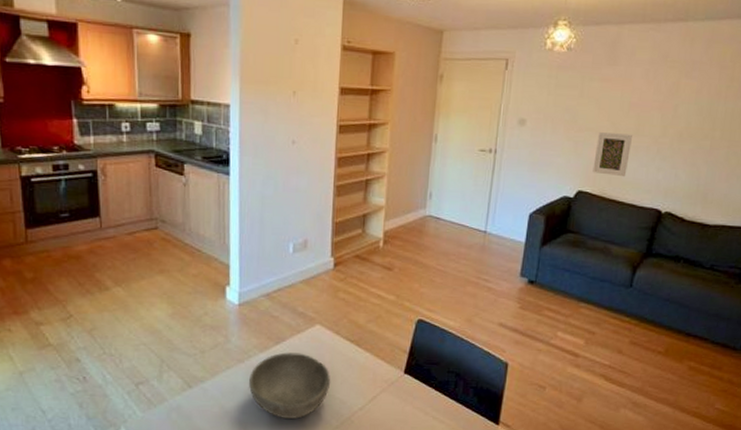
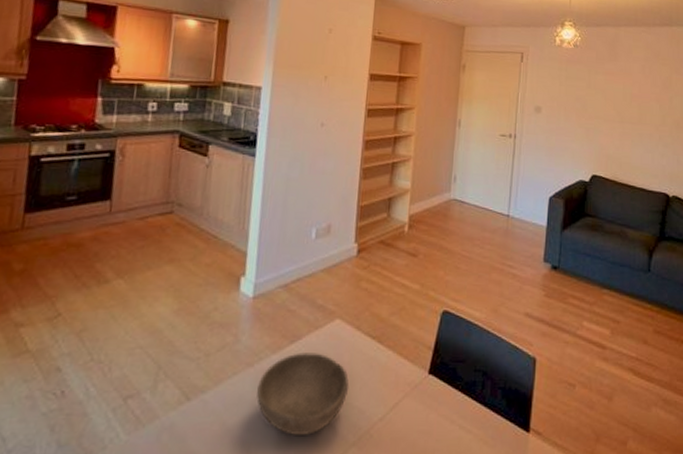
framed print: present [592,132,632,177] -> none [604,120,636,163]

